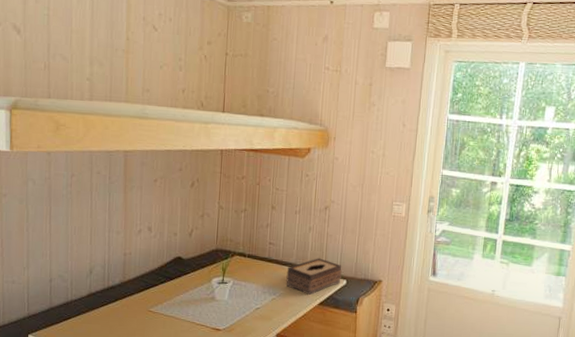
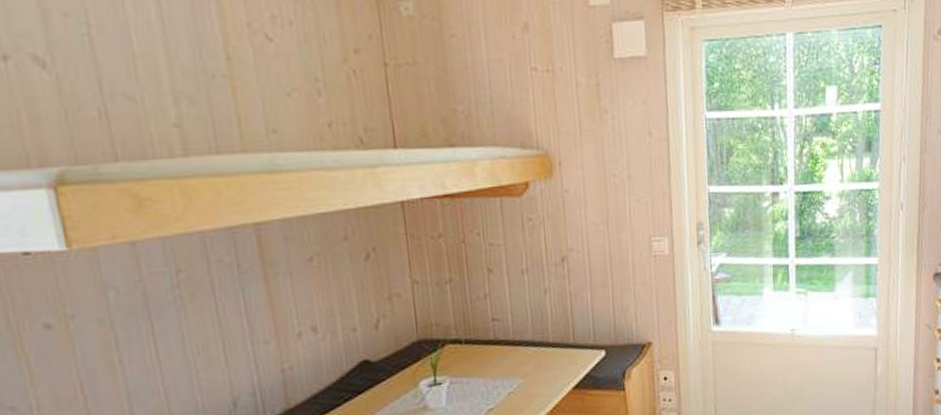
tissue box: present [286,258,342,295] -> none [522,327,598,379]

